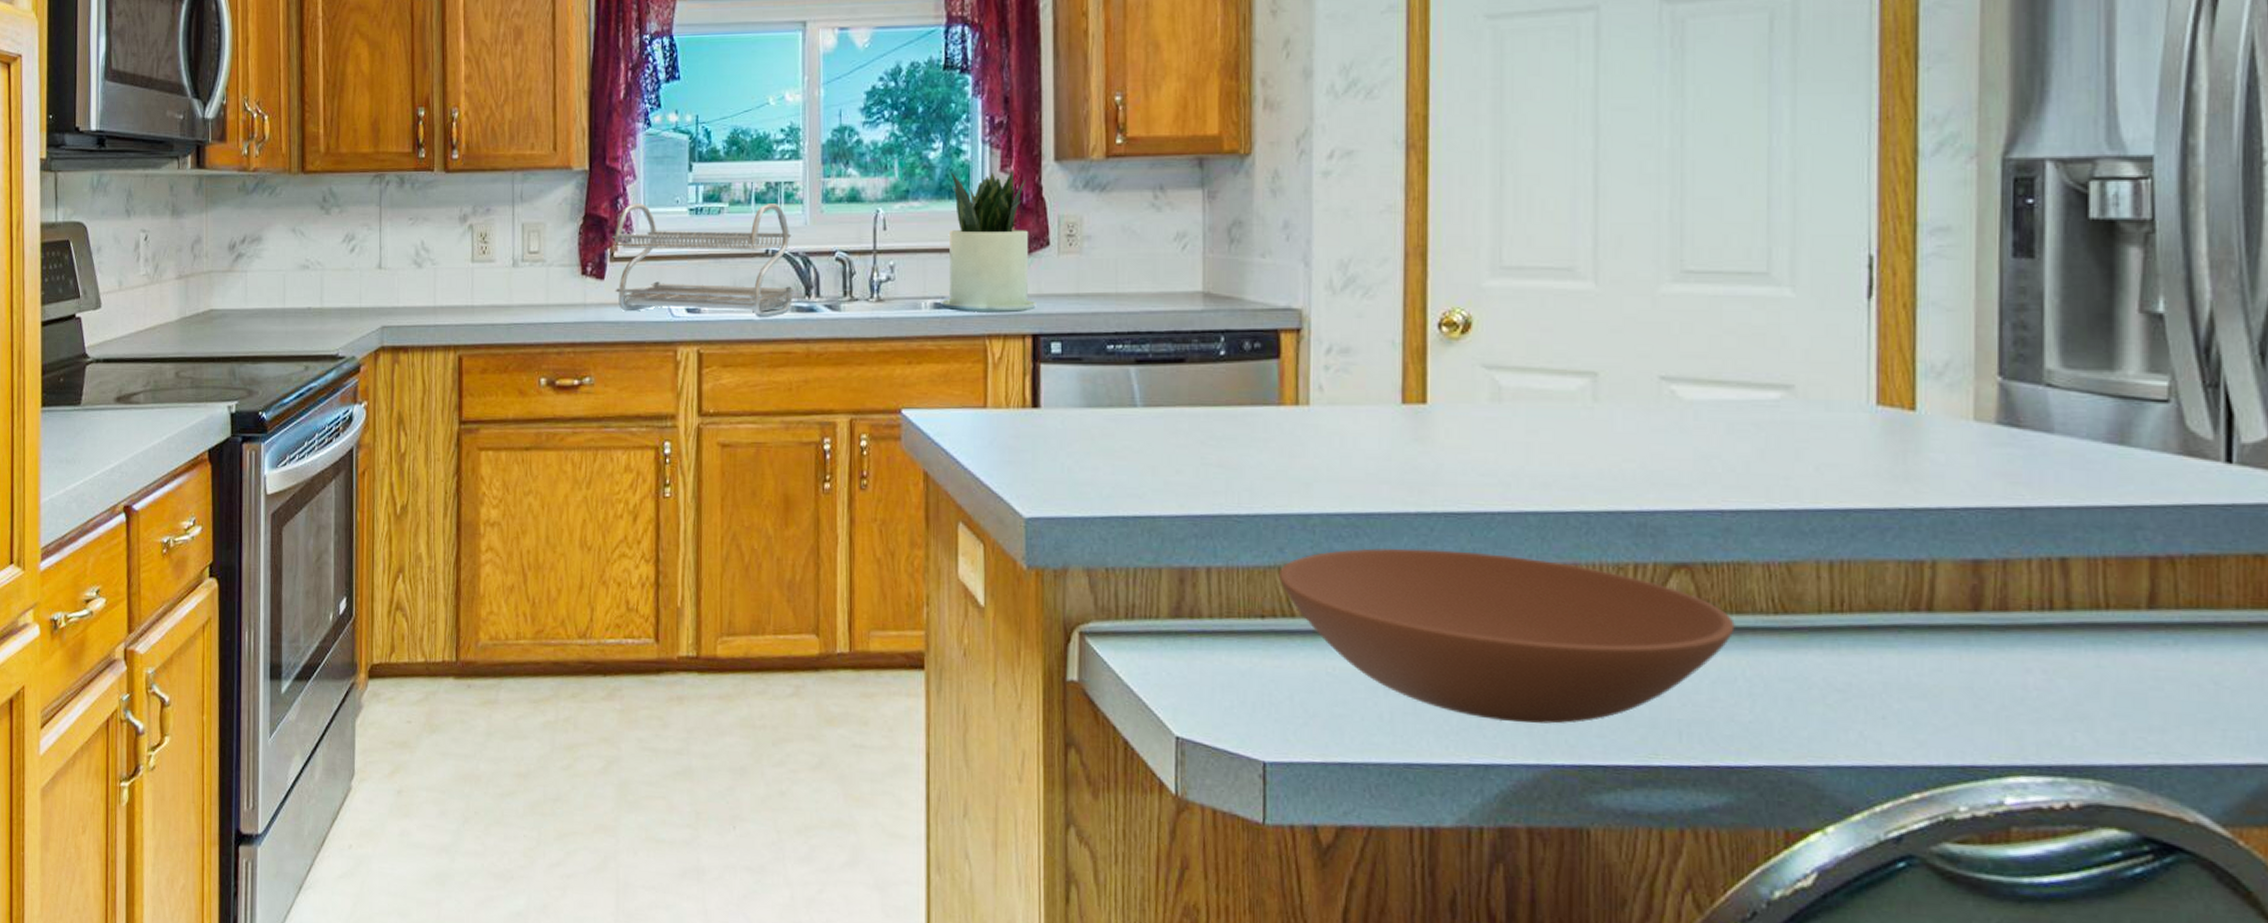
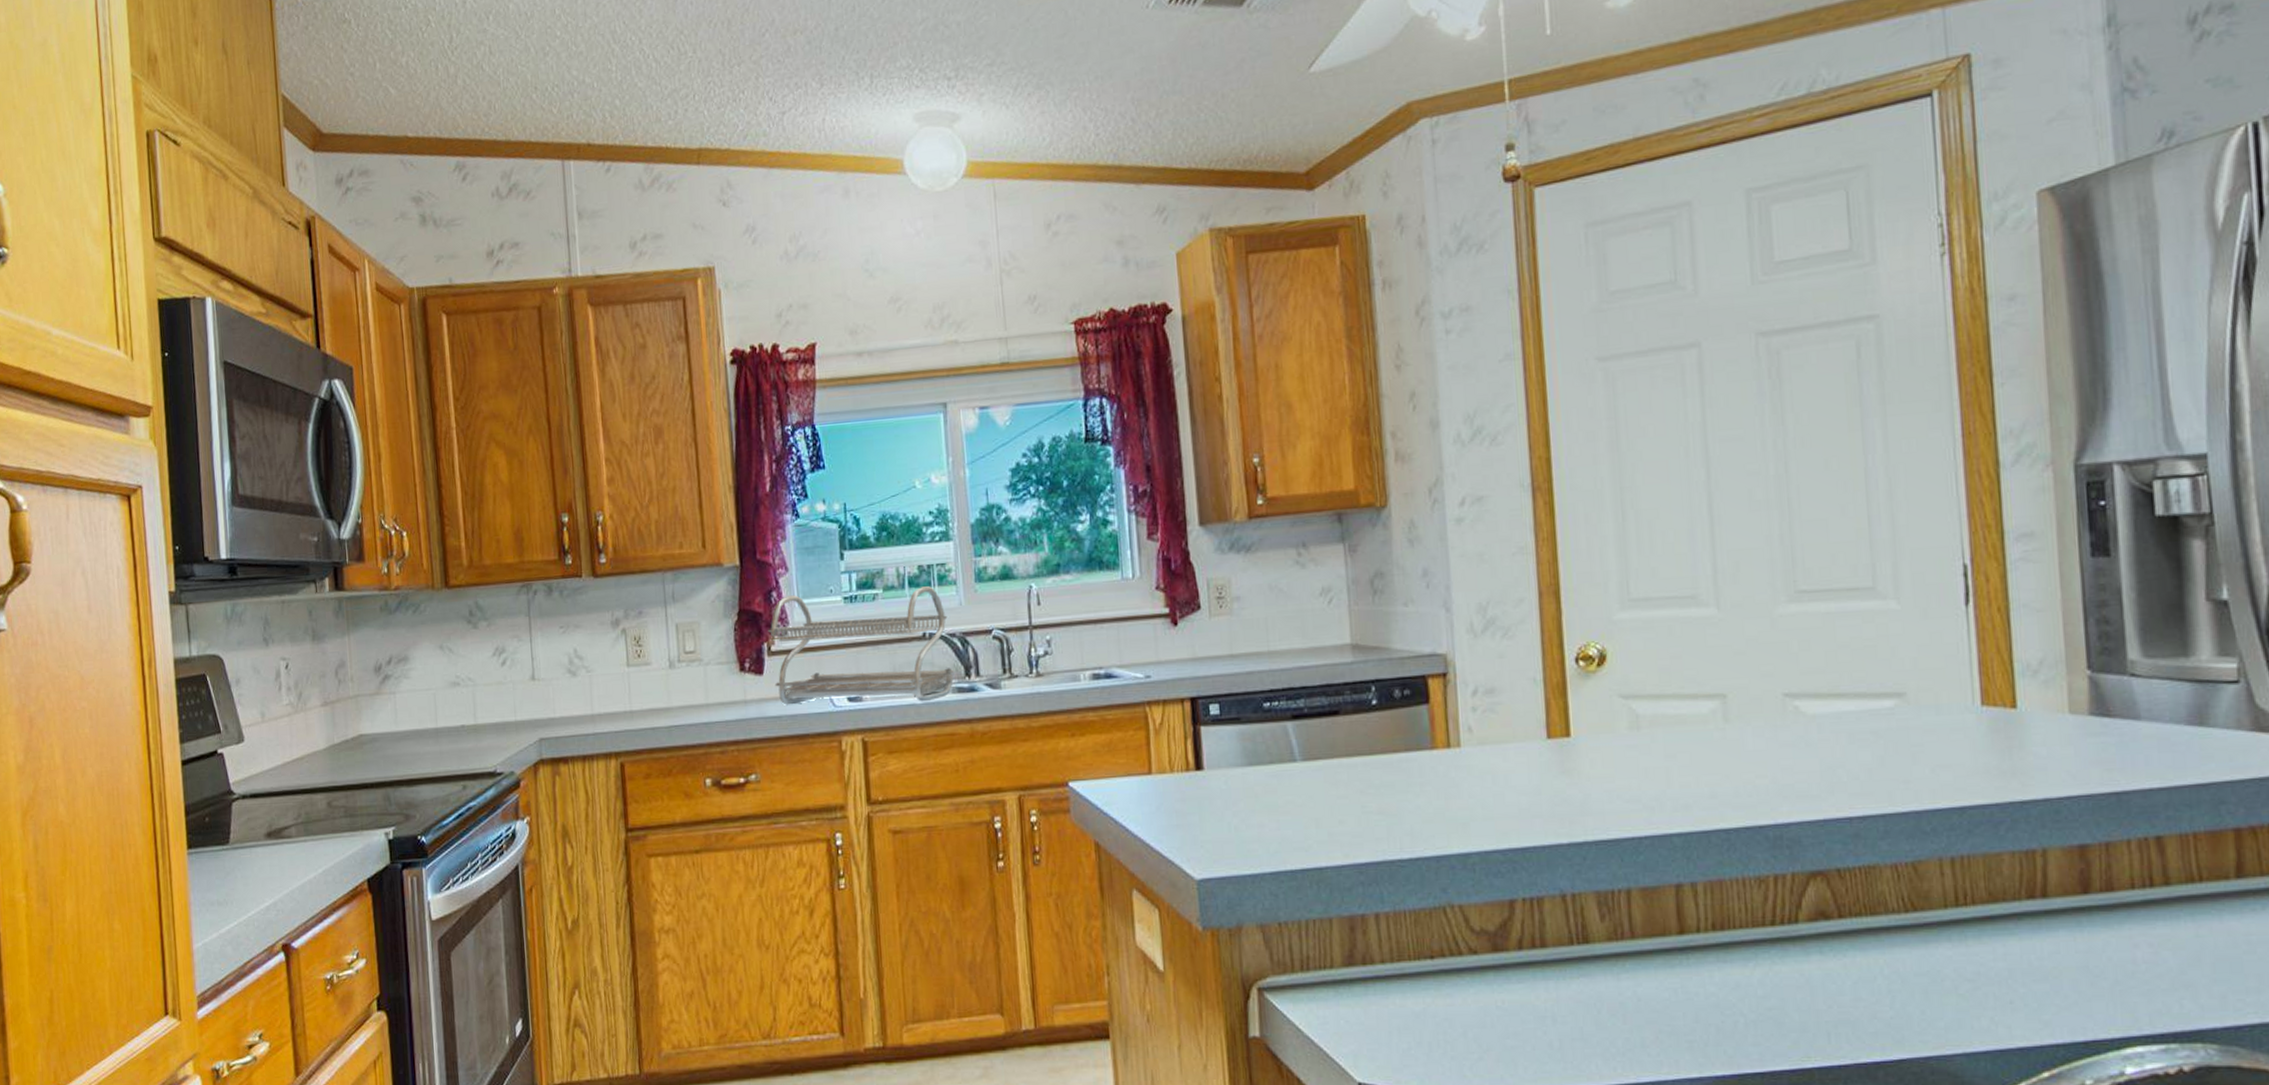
planter: present [941,170,1036,313] -> none [1099,537,1192,681]
bowl: present [1278,548,1735,724] -> none [1444,877,1871,1039]

